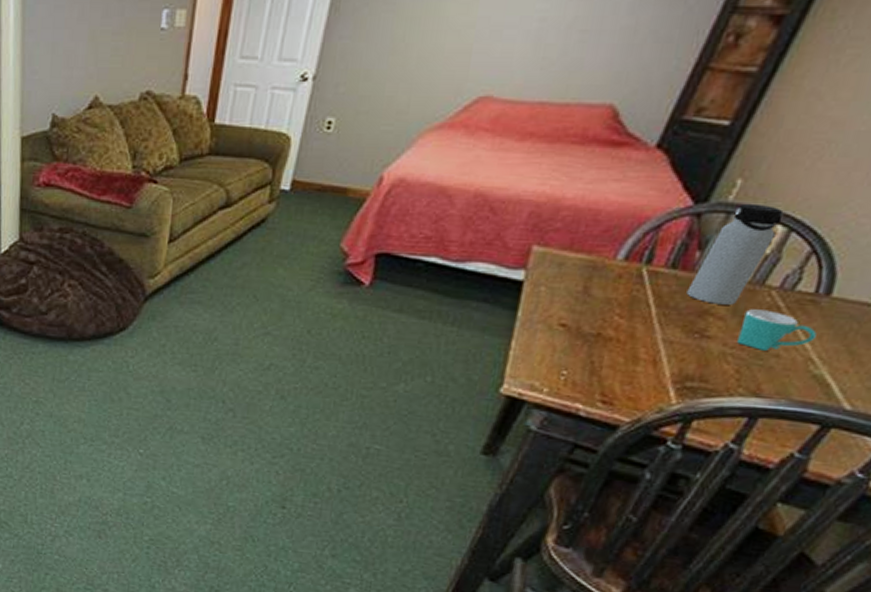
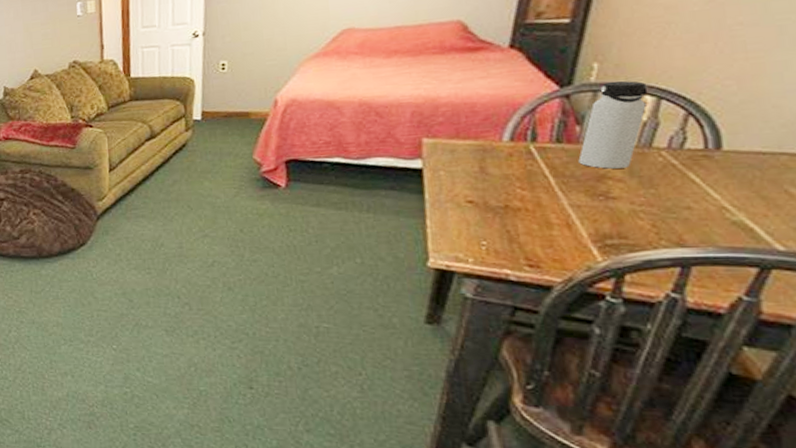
mug: present [737,309,817,351] -> none [642,168,722,205]

